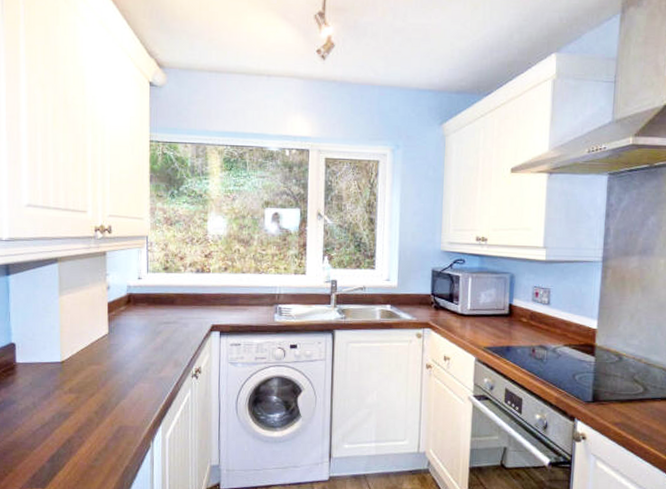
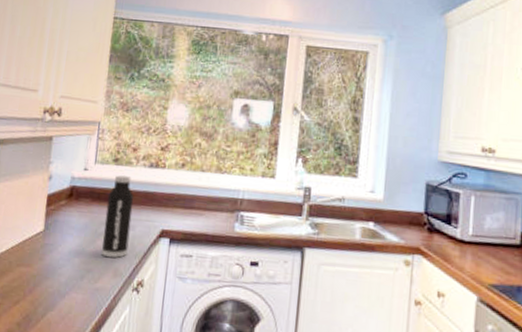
water bottle: none [161,281,185,352] -> present [102,175,134,258]

